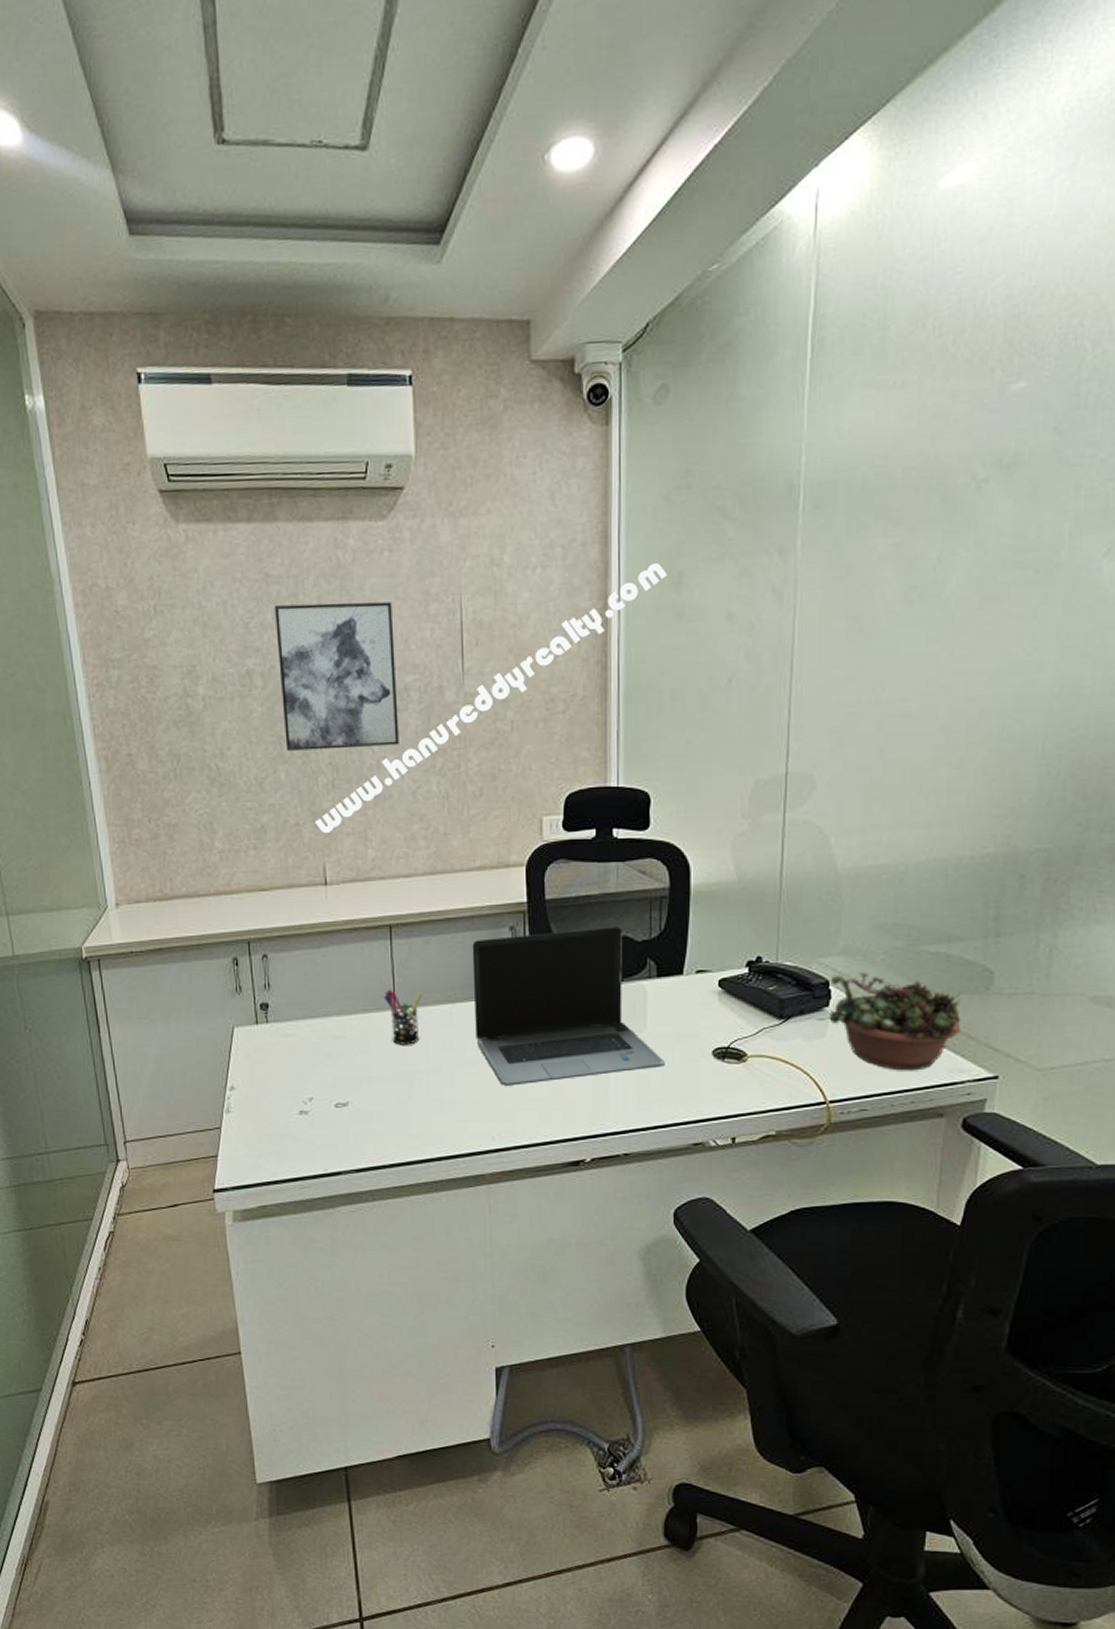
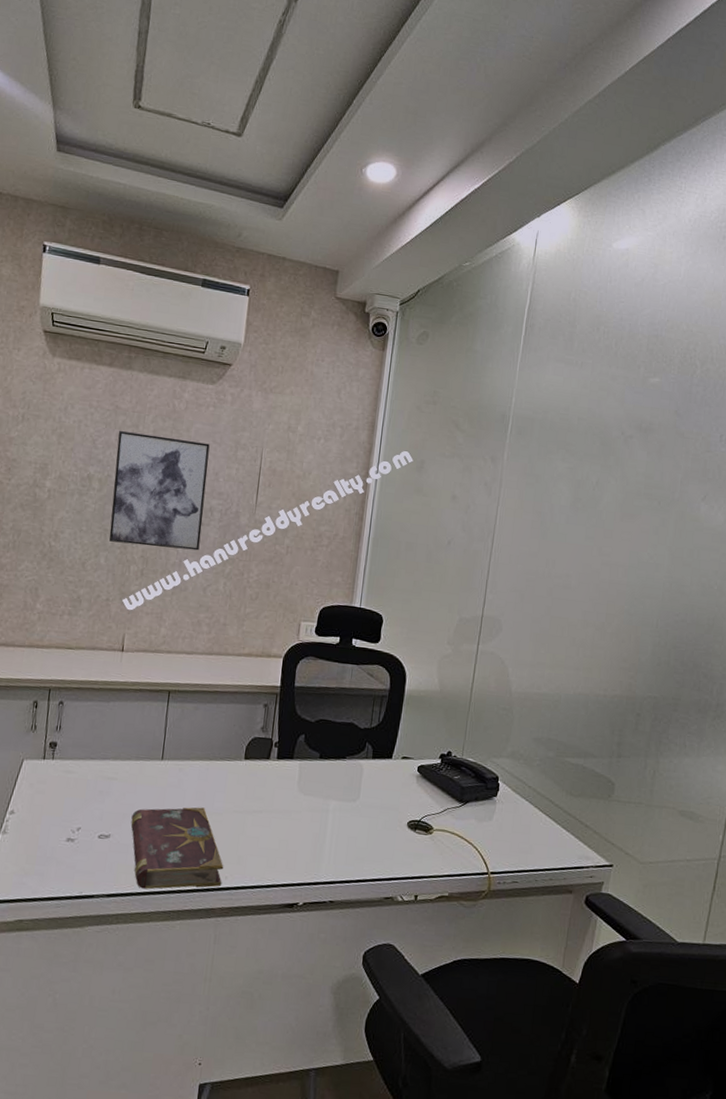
book: none [369,1059,489,1160] -> present [131,807,224,889]
pen holder: present [383,989,422,1045] -> none [154,743,186,791]
laptop computer: present [472,927,665,1086] -> none [224,711,371,835]
succulent planter: present [814,971,963,1071] -> none [485,772,592,855]

